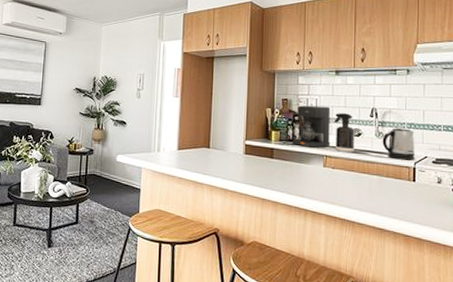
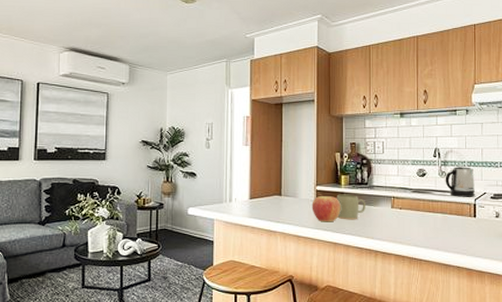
fruit: none [240,147,270,178] -> present [312,193,341,222]
mug: none [266,150,297,177] -> present [336,194,366,220]
coffee maker: present [292,105,331,149] -> none [361,148,398,191]
spray bottle: present [334,113,355,152] -> none [400,154,420,192]

